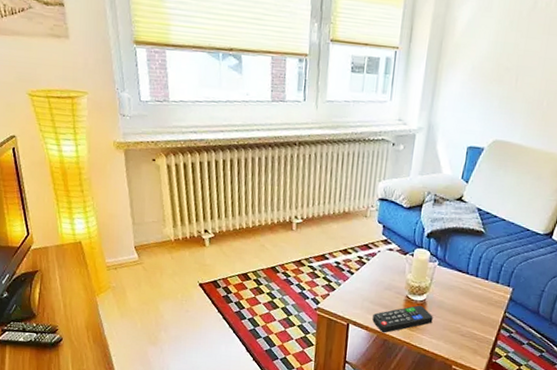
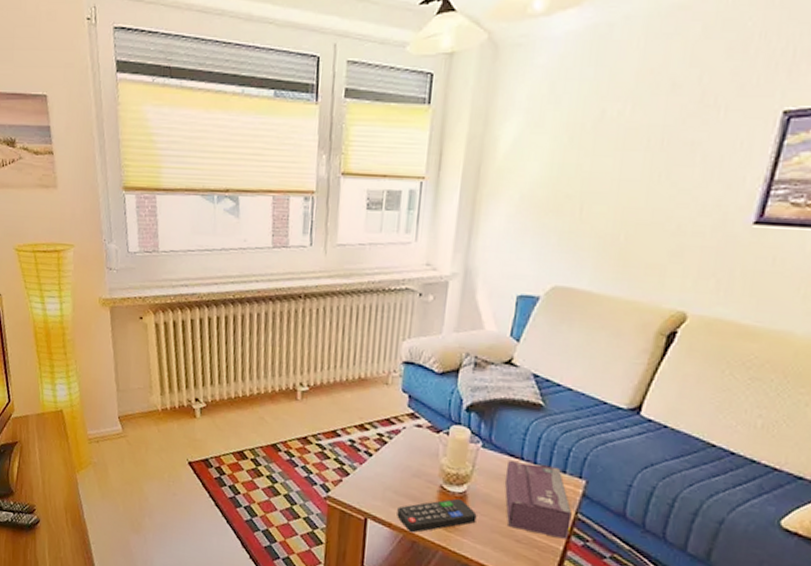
tissue box: none [454,274,502,332] -> present [504,460,572,540]

